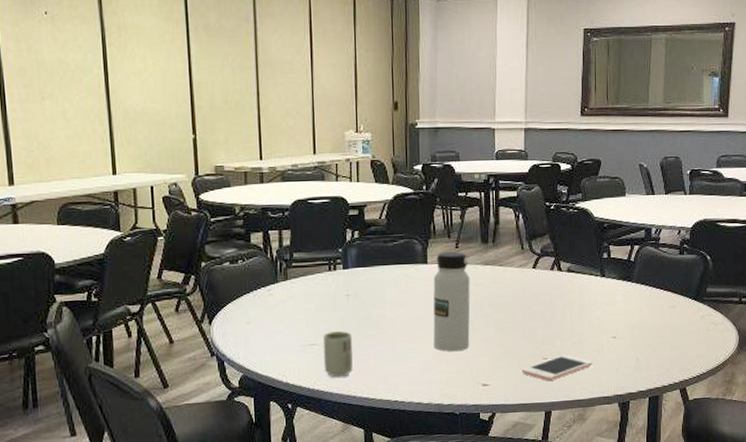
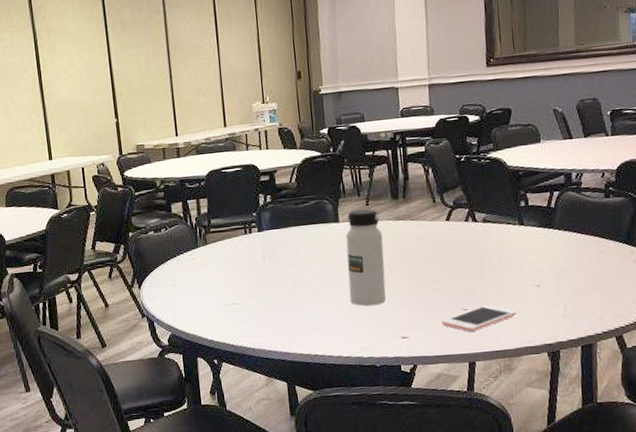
cup: present [323,330,353,378] -> none [243,289,273,334]

